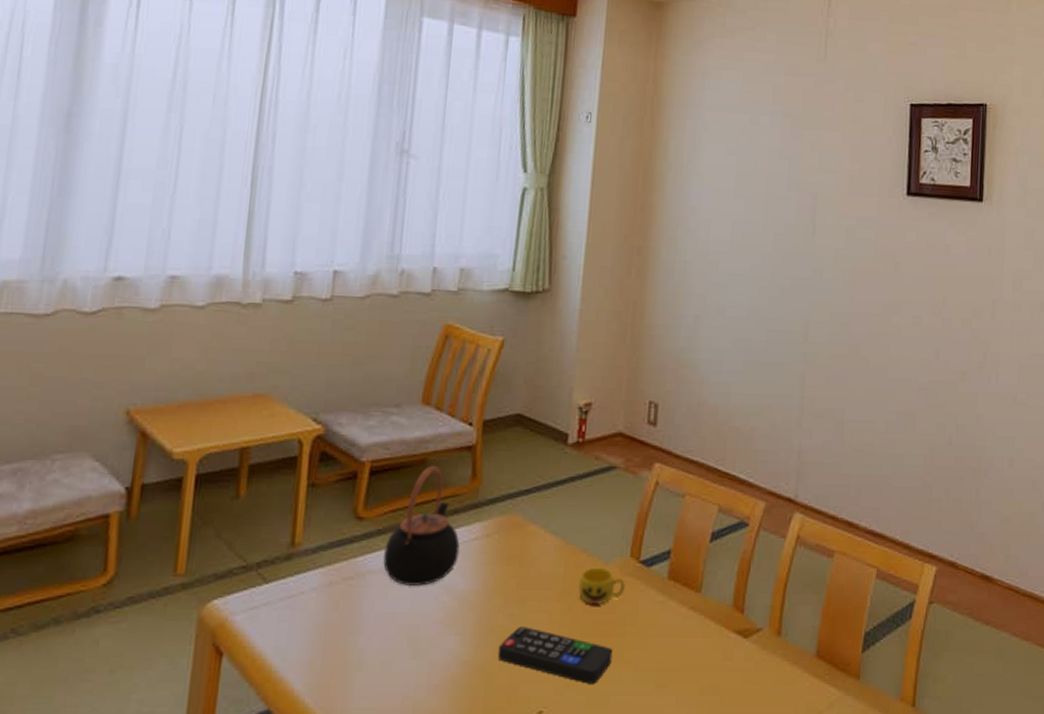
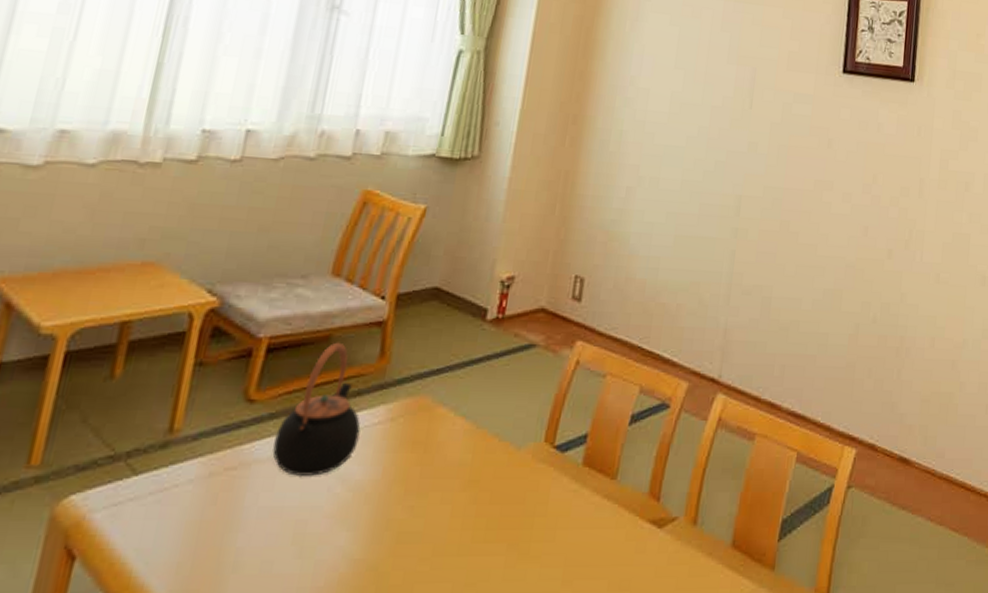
remote control: present [497,627,613,684] -> none [392,520,519,582]
cup: present [578,567,625,606] -> none [486,453,537,495]

